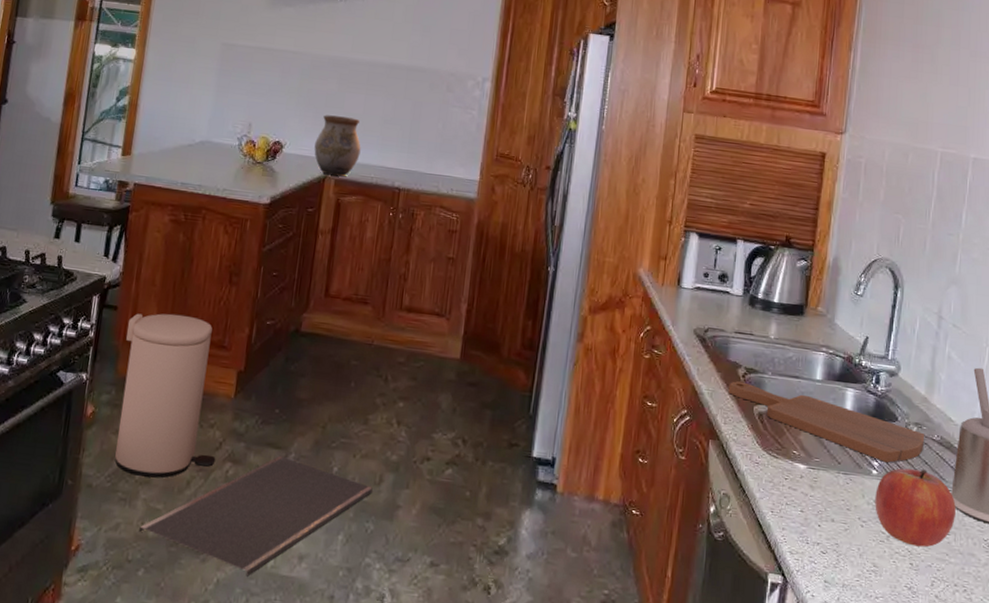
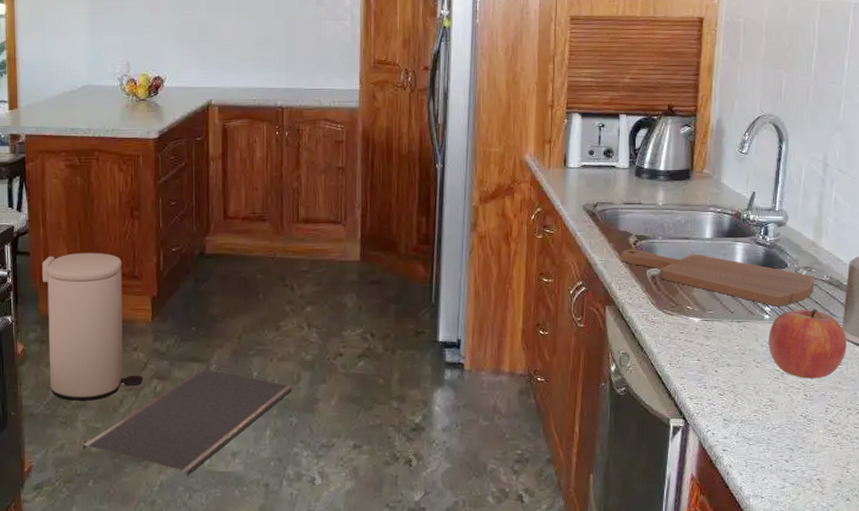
vase: present [314,115,361,177] -> none [194,44,240,103]

